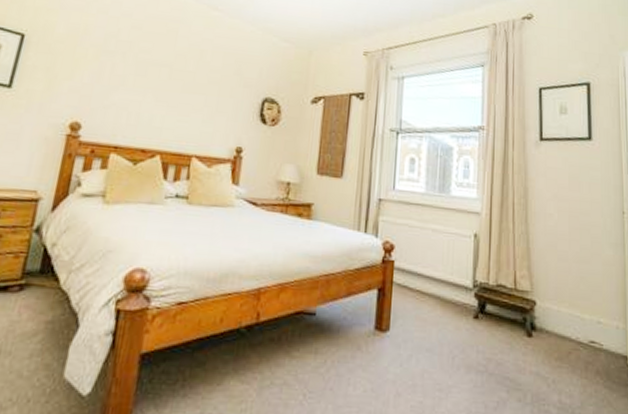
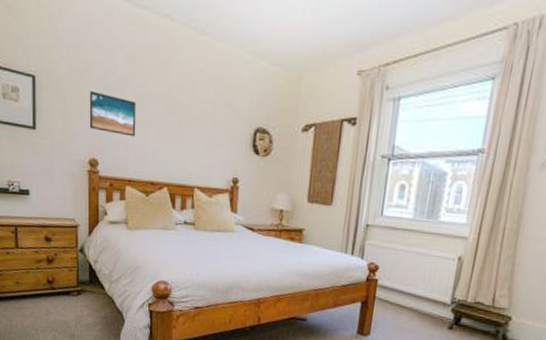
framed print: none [78,53,137,101] -> present [89,91,137,137]

